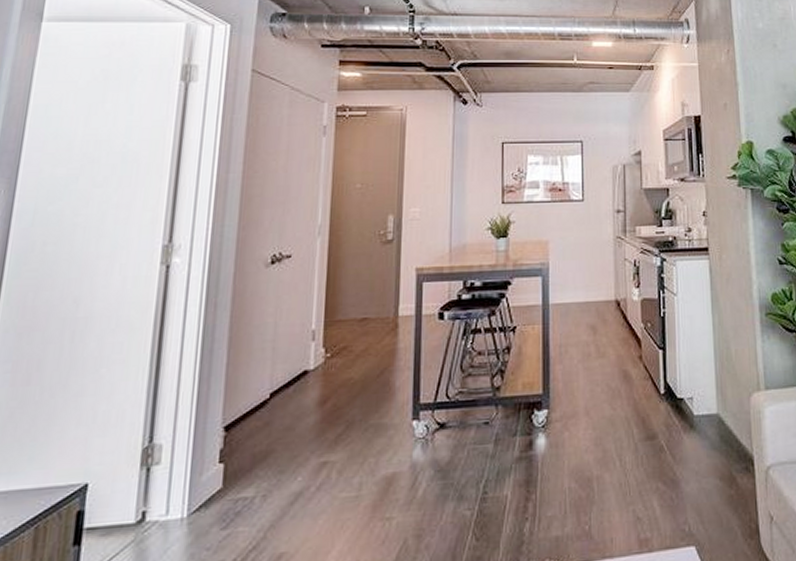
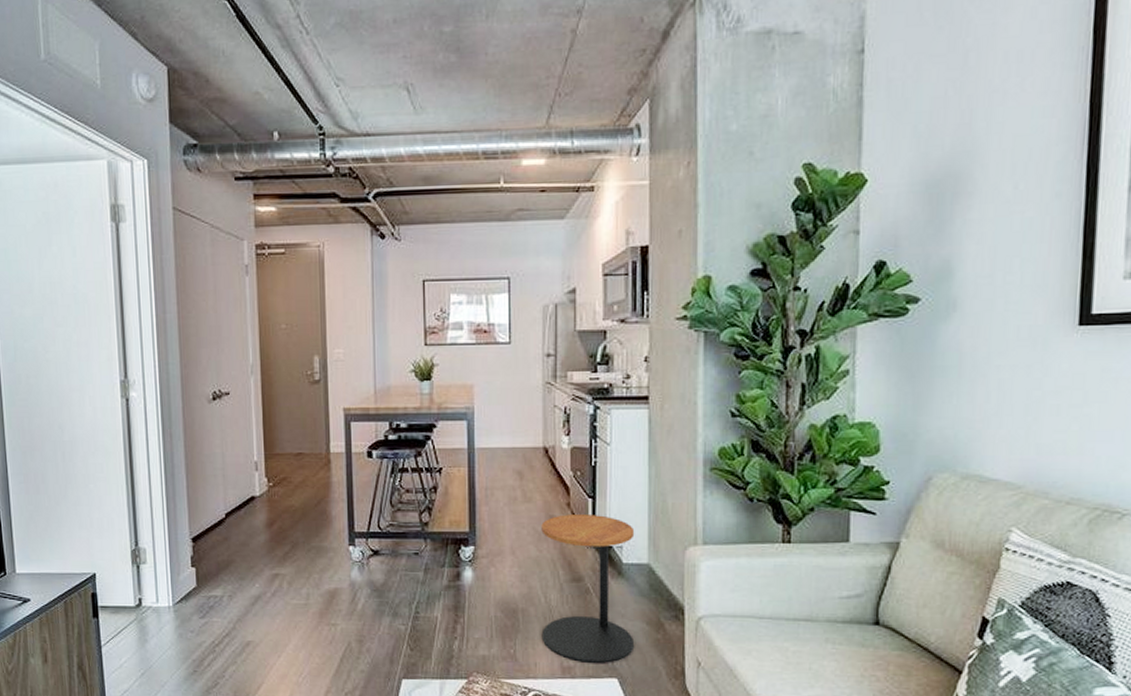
side table: none [615,366,709,532] -> present [541,514,635,663]

